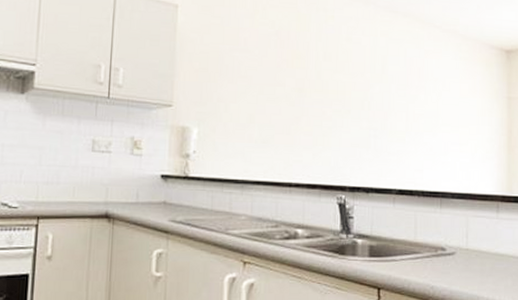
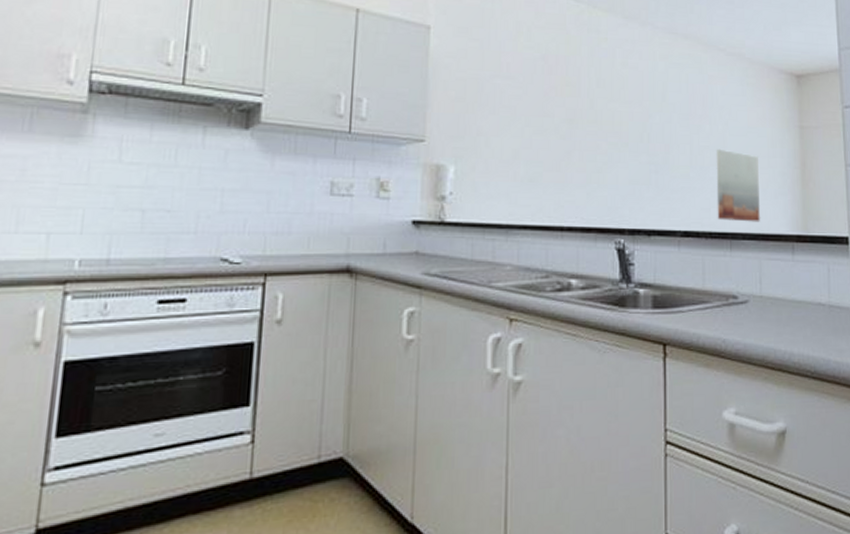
wall art: none [429,116,469,183] -> present [716,149,761,222]

